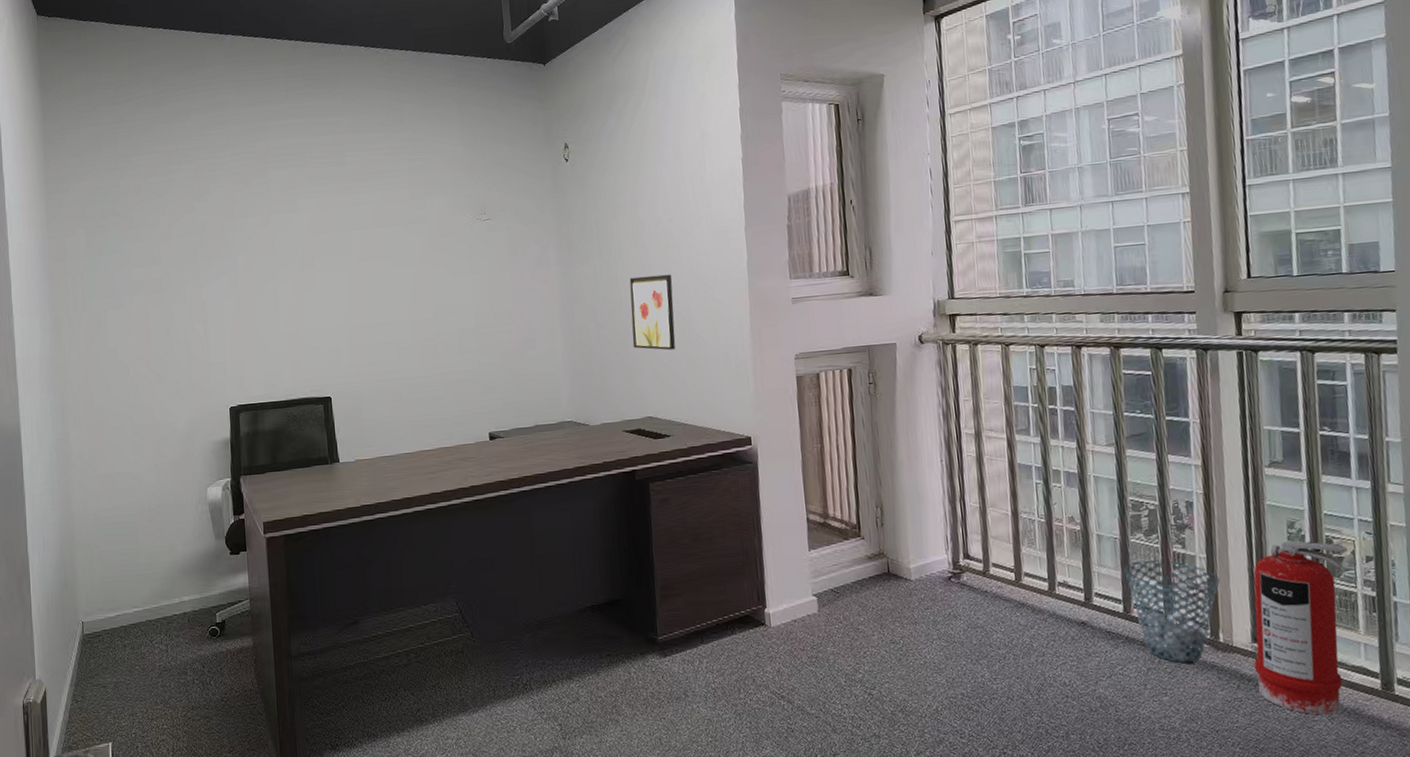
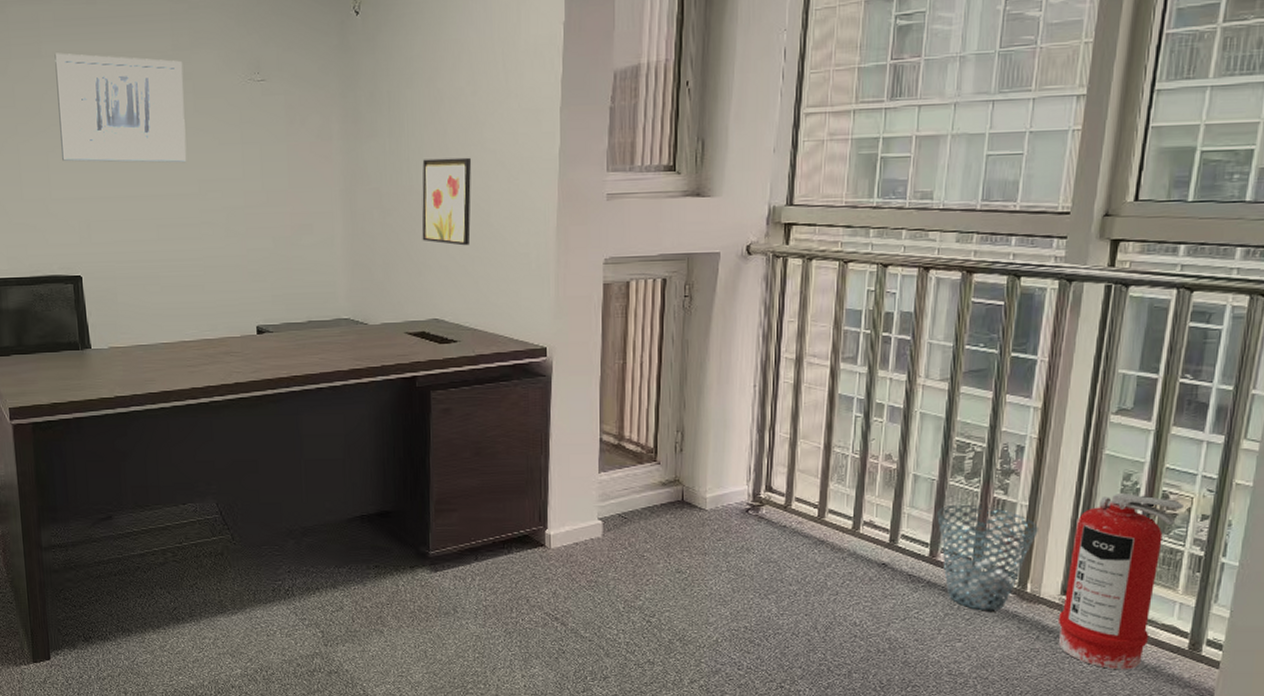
wall art: none [309,206,424,297] -> present [54,53,187,163]

